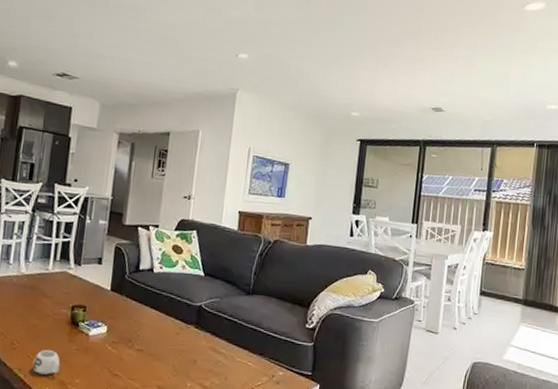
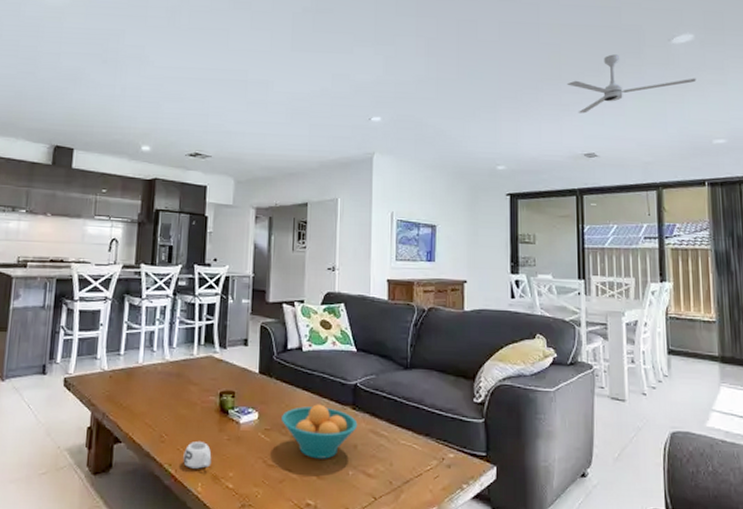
fruit bowl: none [129,321,199,372] -> present [282,404,358,459]
ceiling fan: none [425,14,541,70] -> present [567,54,696,114]

